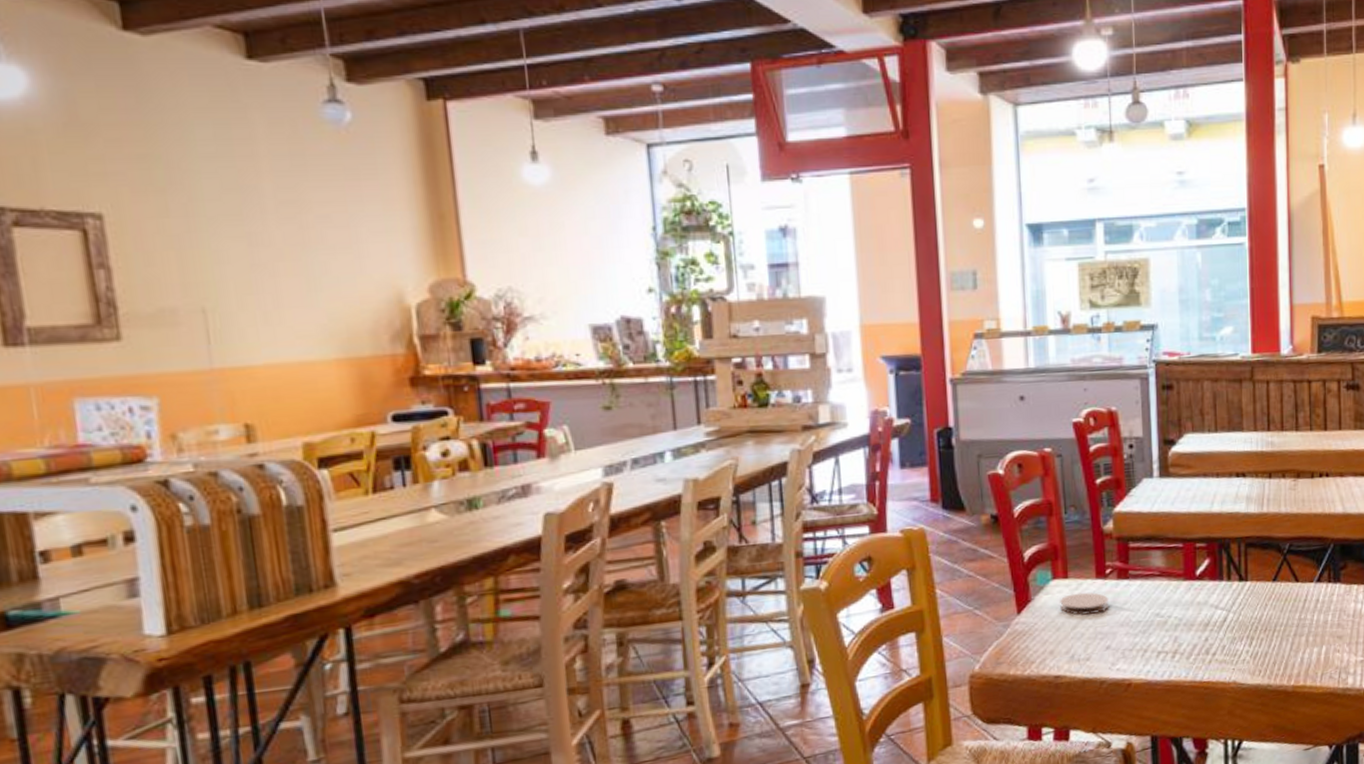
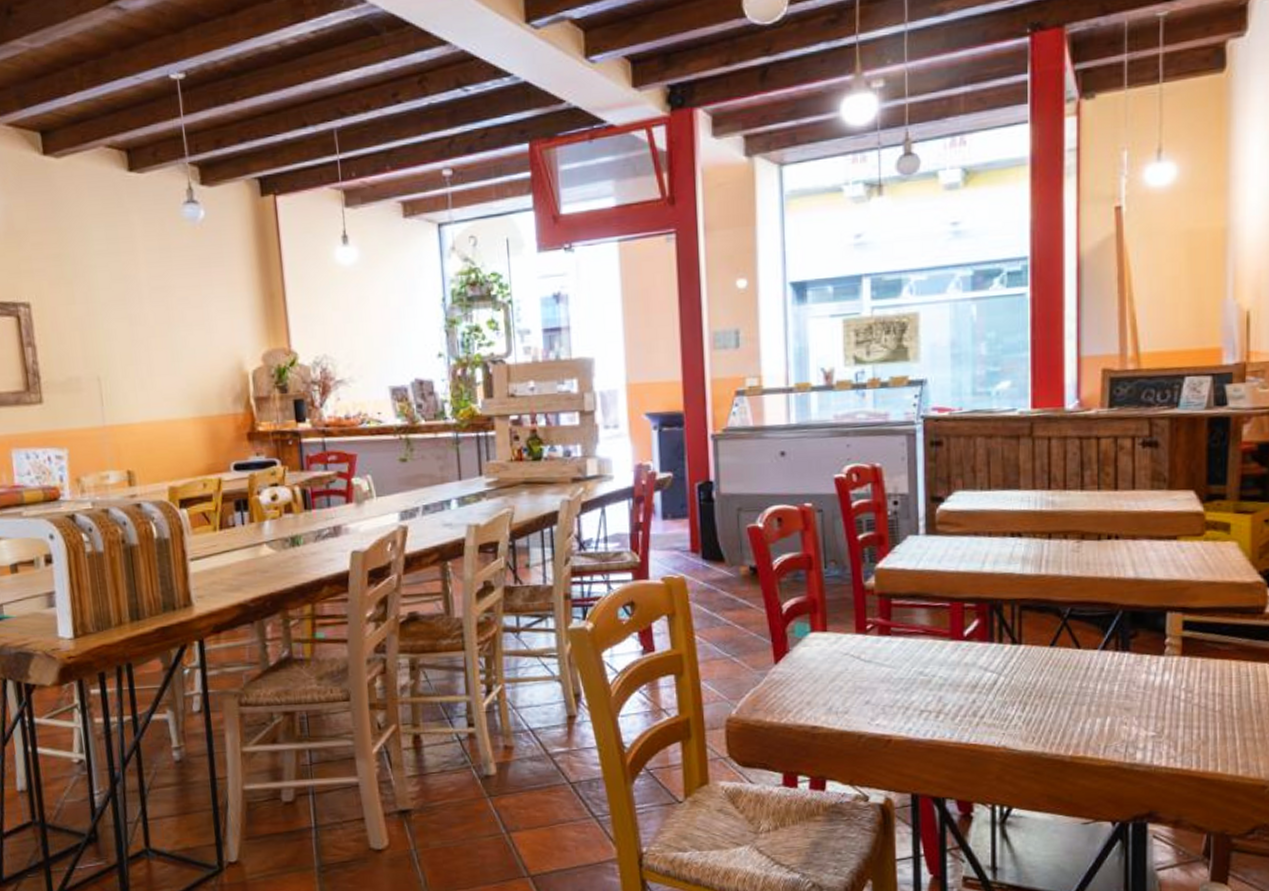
coaster: present [1060,592,1109,615] -> none [818,646,869,669]

